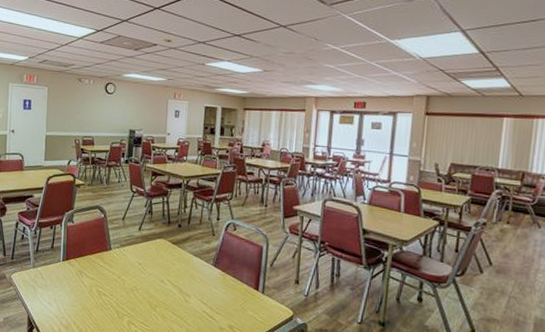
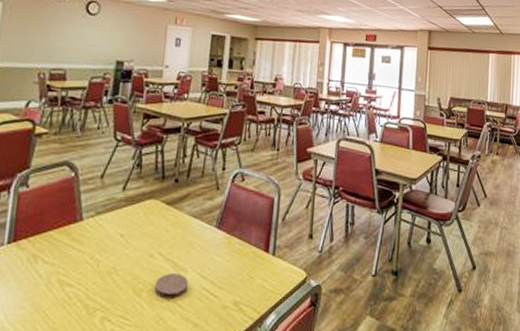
coaster: none [166,296,191,316] -> present [155,273,188,299]

